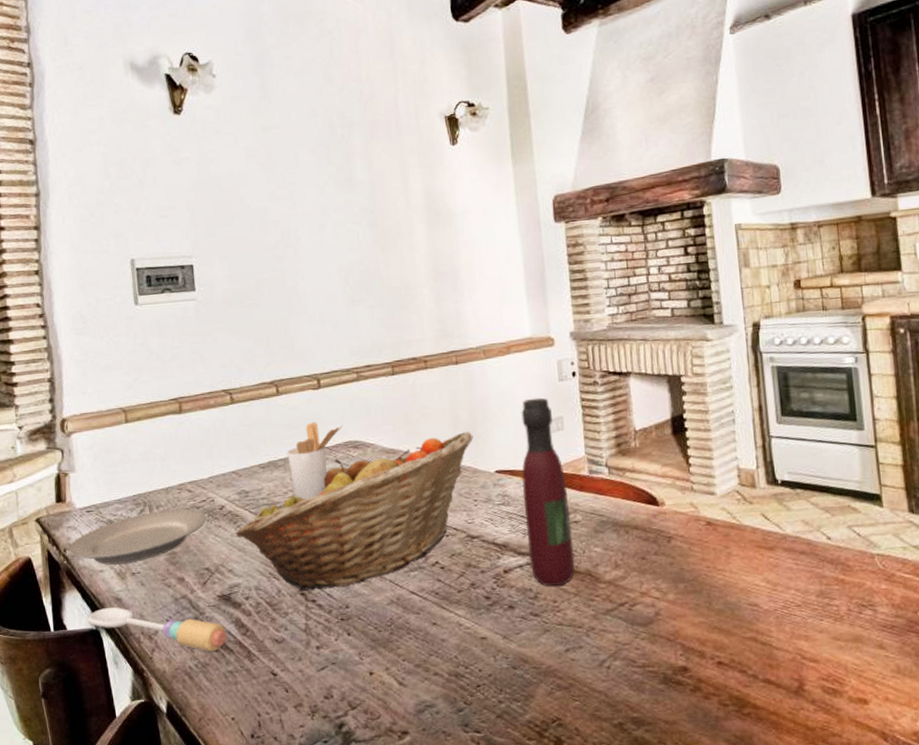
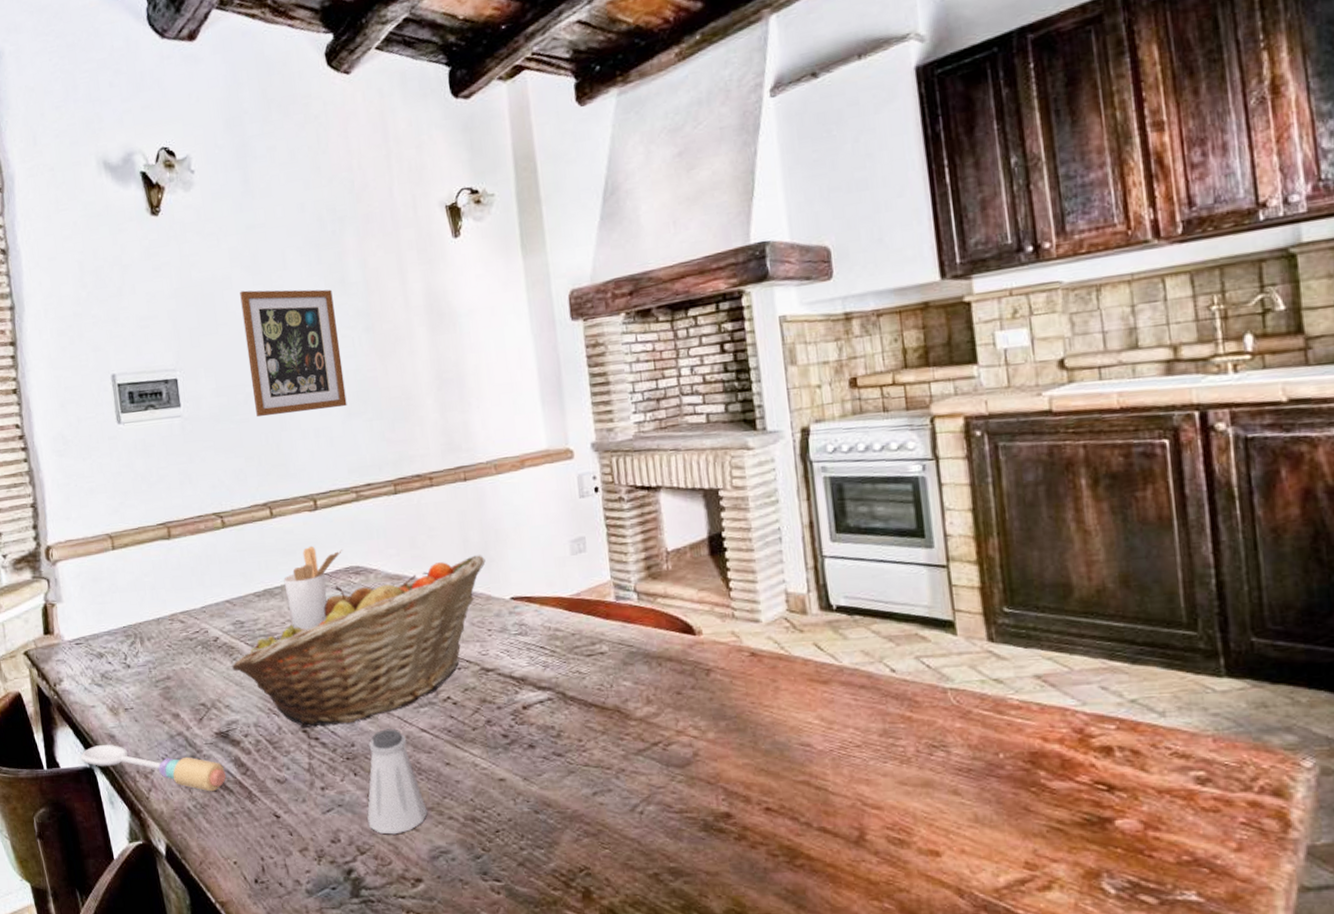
plate: present [68,508,207,565] -> none [58,640,201,700]
wall art: none [254,185,351,302] -> present [240,289,347,418]
saltshaker: none [359,591,415,690] -> present [367,728,428,835]
wine bottle: present [521,397,575,587] -> none [538,516,602,724]

